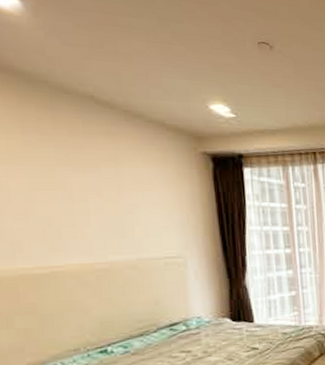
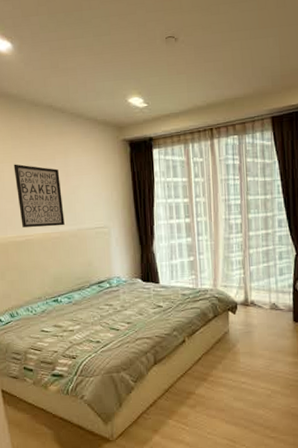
wall art: none [26,167,117,256] -> present [13,164,65,228]

